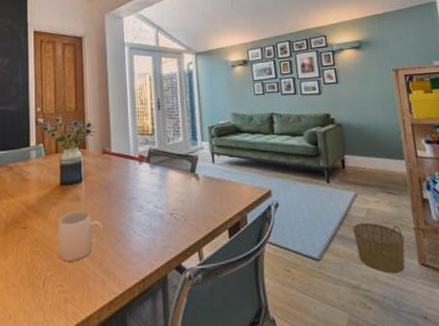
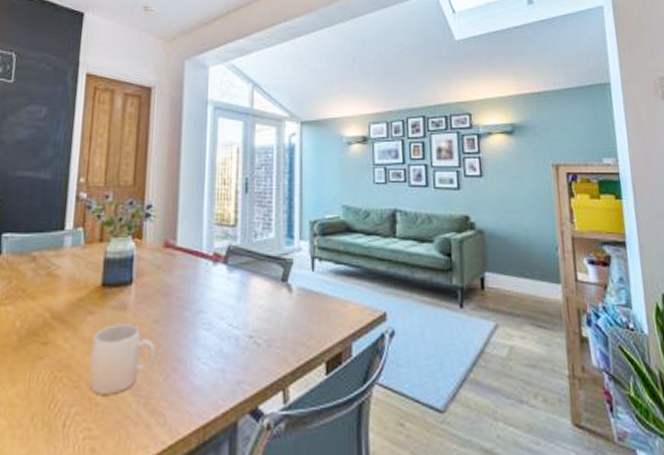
basket: present [352,223,405,273] -> none [489,365,556,435]

